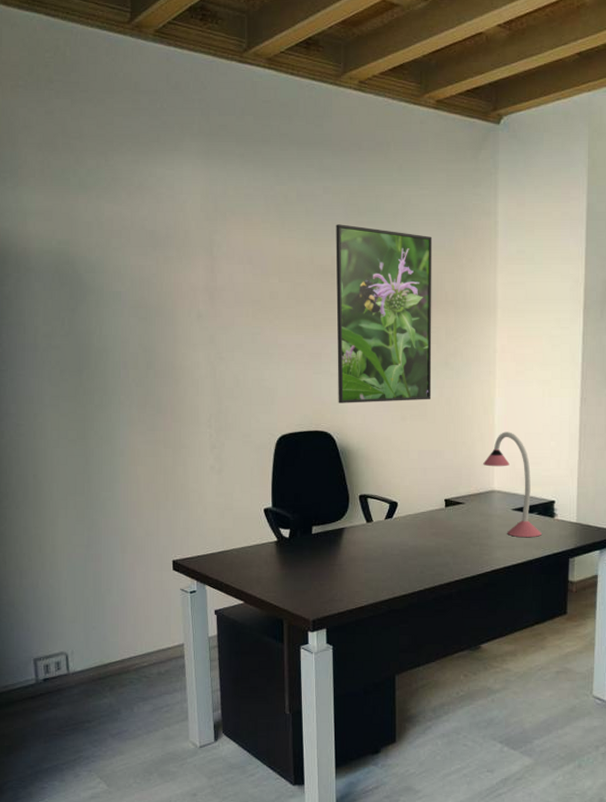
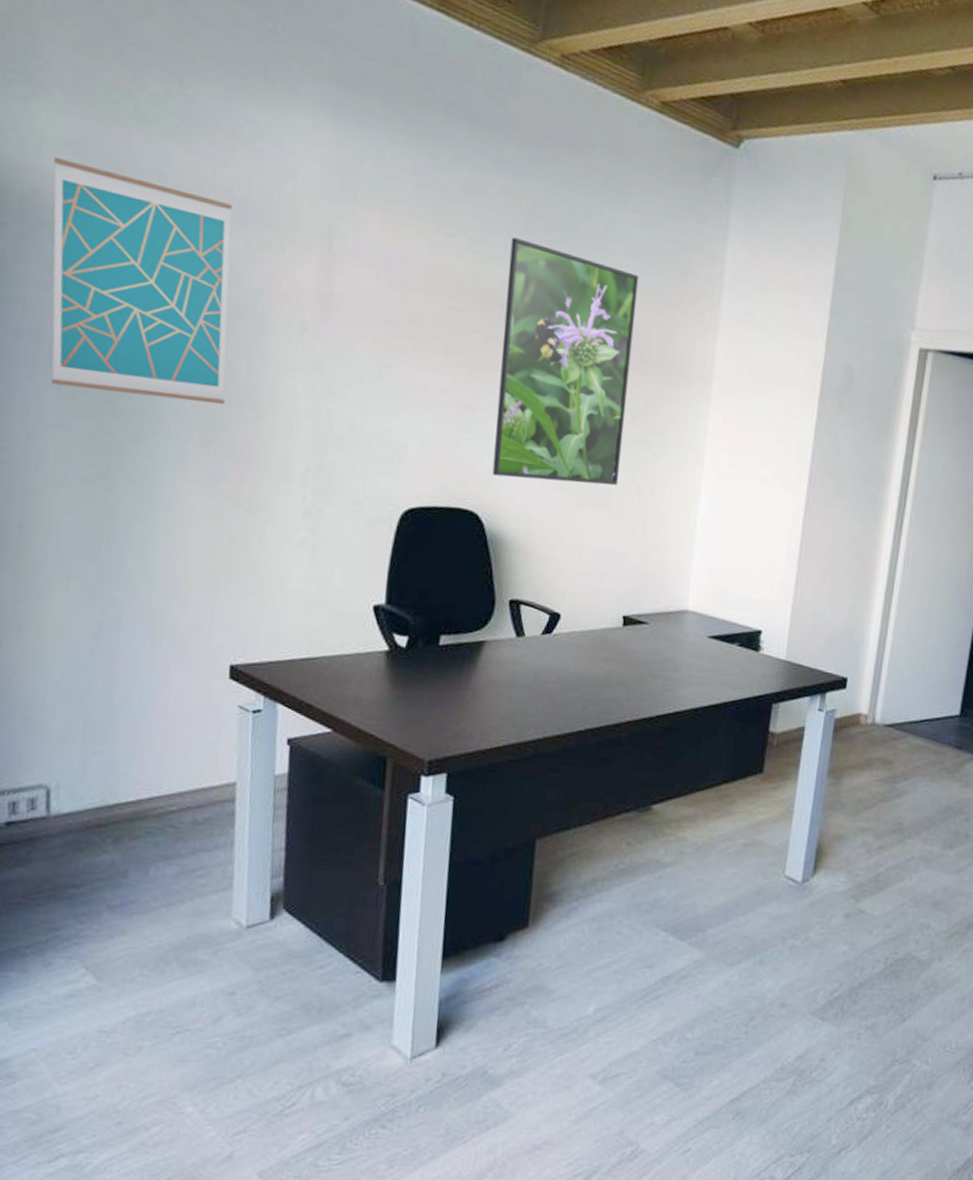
wall art: none [34,224,153,378] -> present [51,158,232,404]
desk lamp: present [483,432,542,538] -> none [677,537,742,675]

